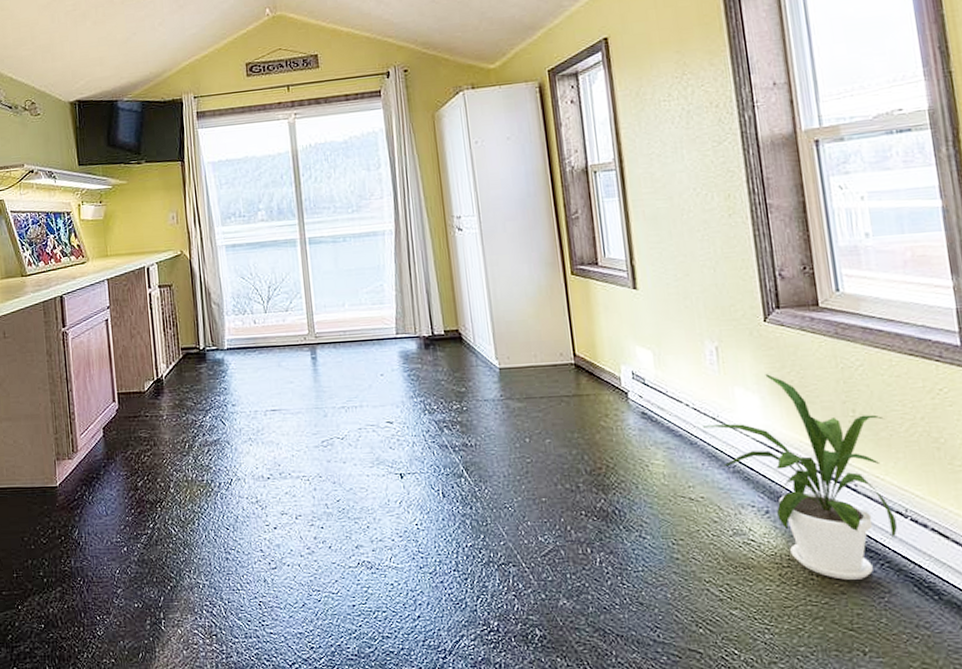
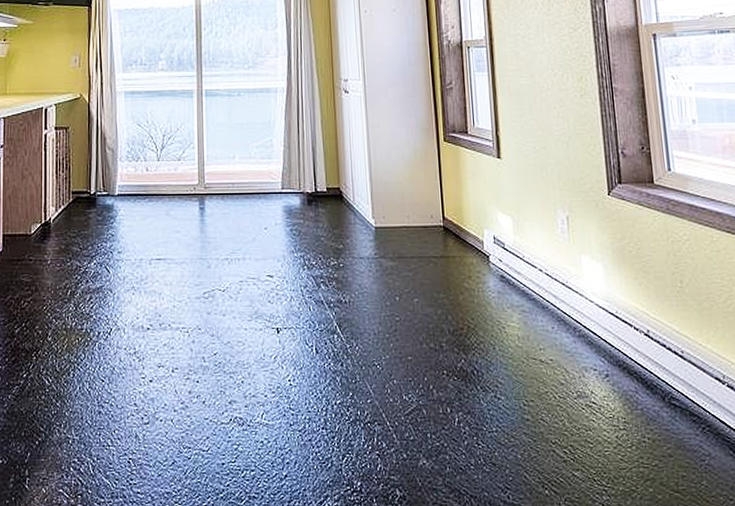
house plant: present [703,374,897,580] -> none [554,244,716,443]

